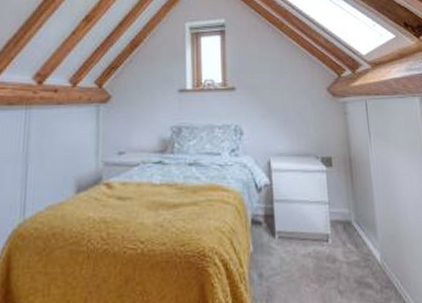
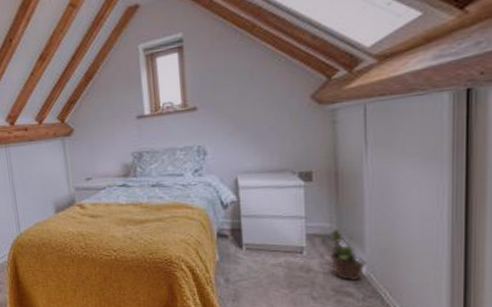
potted plant: none [349,214,380,270] -> present [329,228,367,281]

